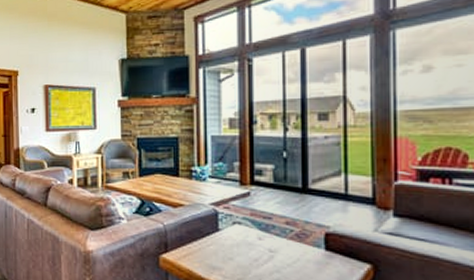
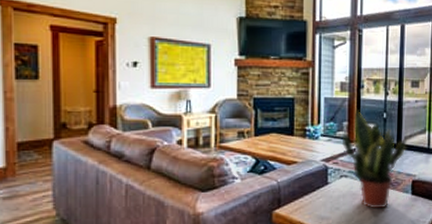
potted plant: none [233,147,315,264] -> present [341,108,407,209]

